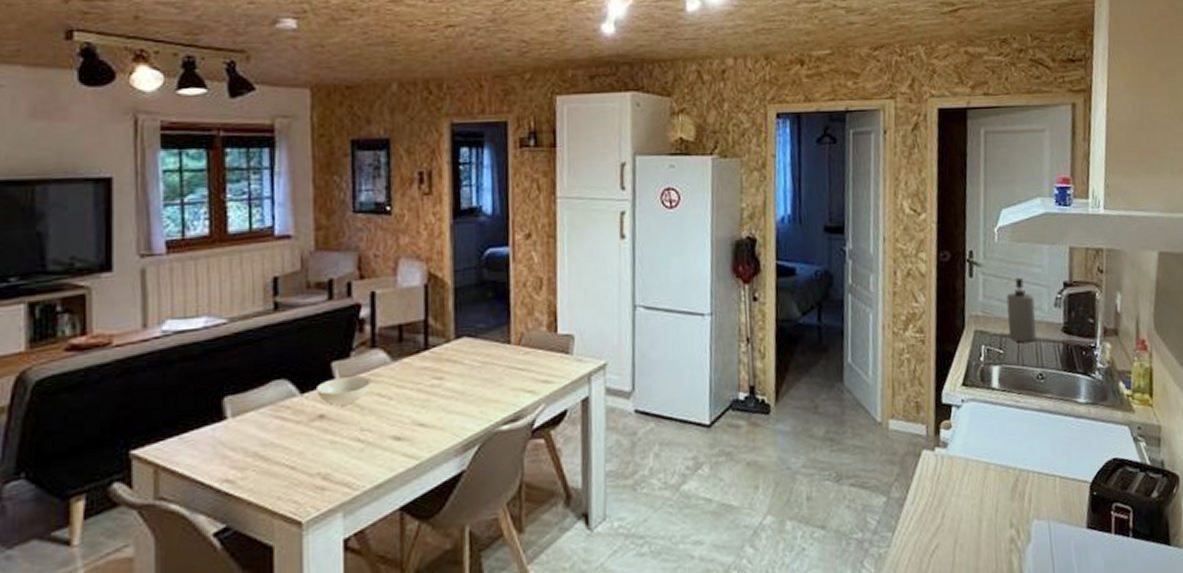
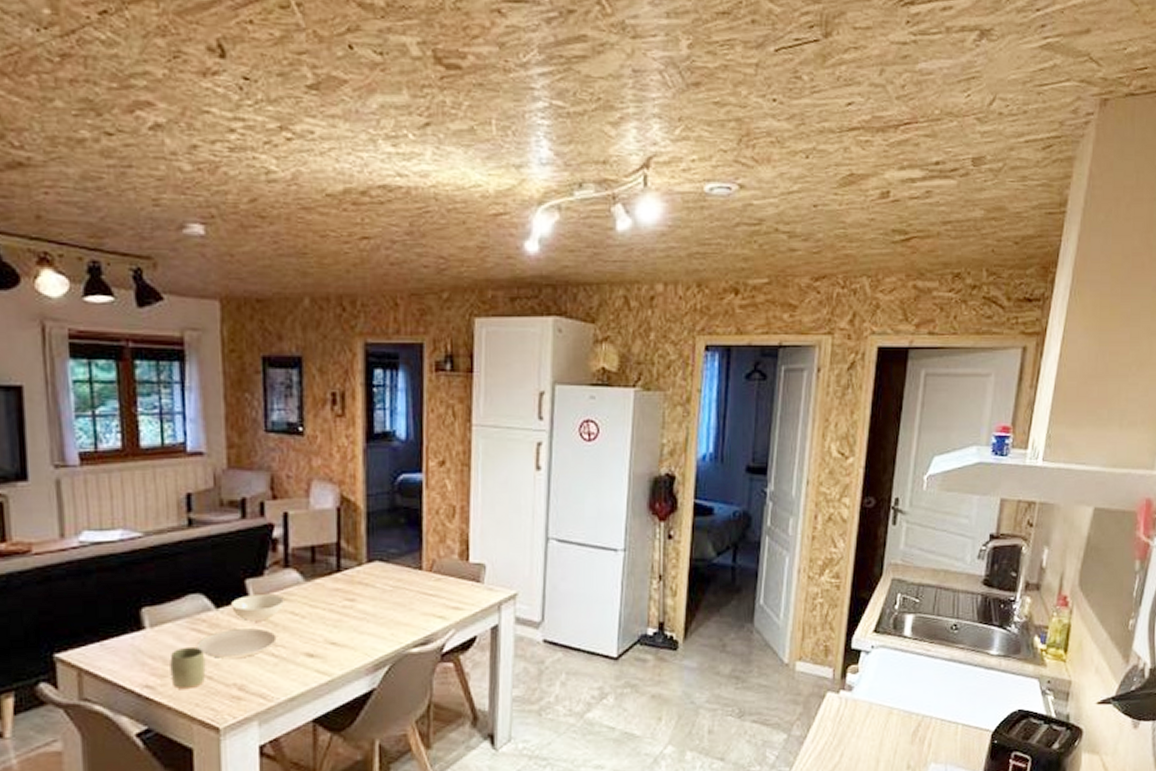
mug: none [251,436,289,483] -> present [170,648,206,690]
plate: none [281,412,363,447] -> present [198,628,277,659]
soap dispenser: present [1004,277,1037,343] -> none [927,527,957,593]

